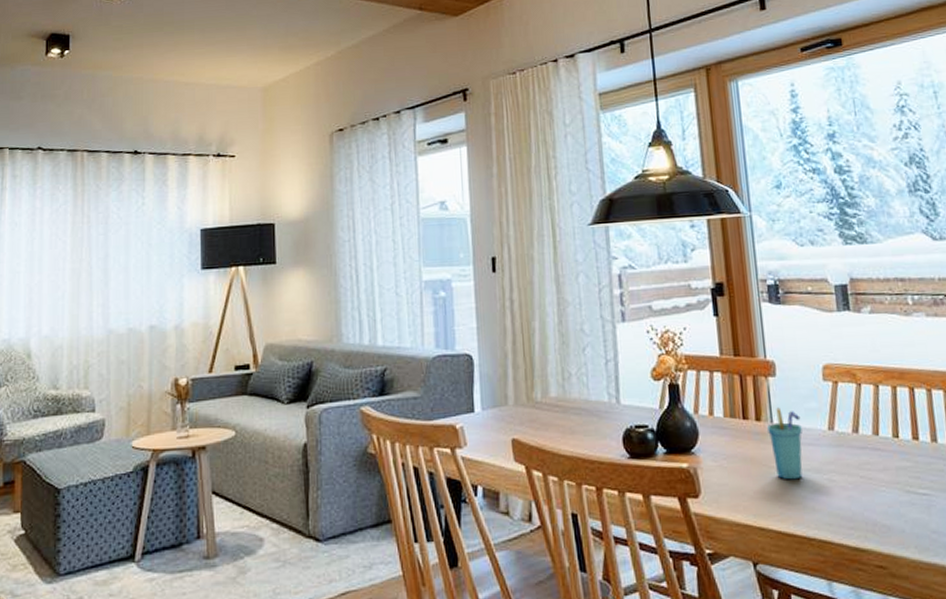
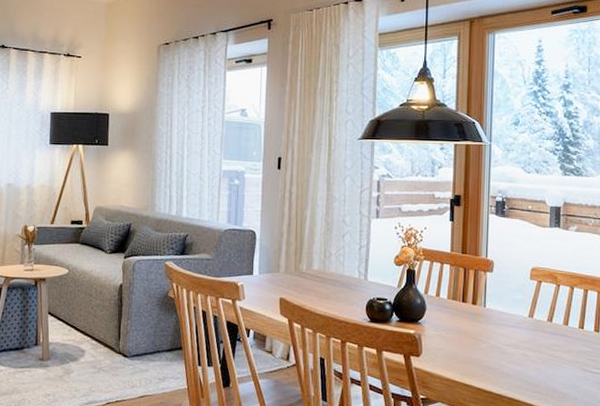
cup: present [767,407,803,480] -> none [481,296,508,352]

